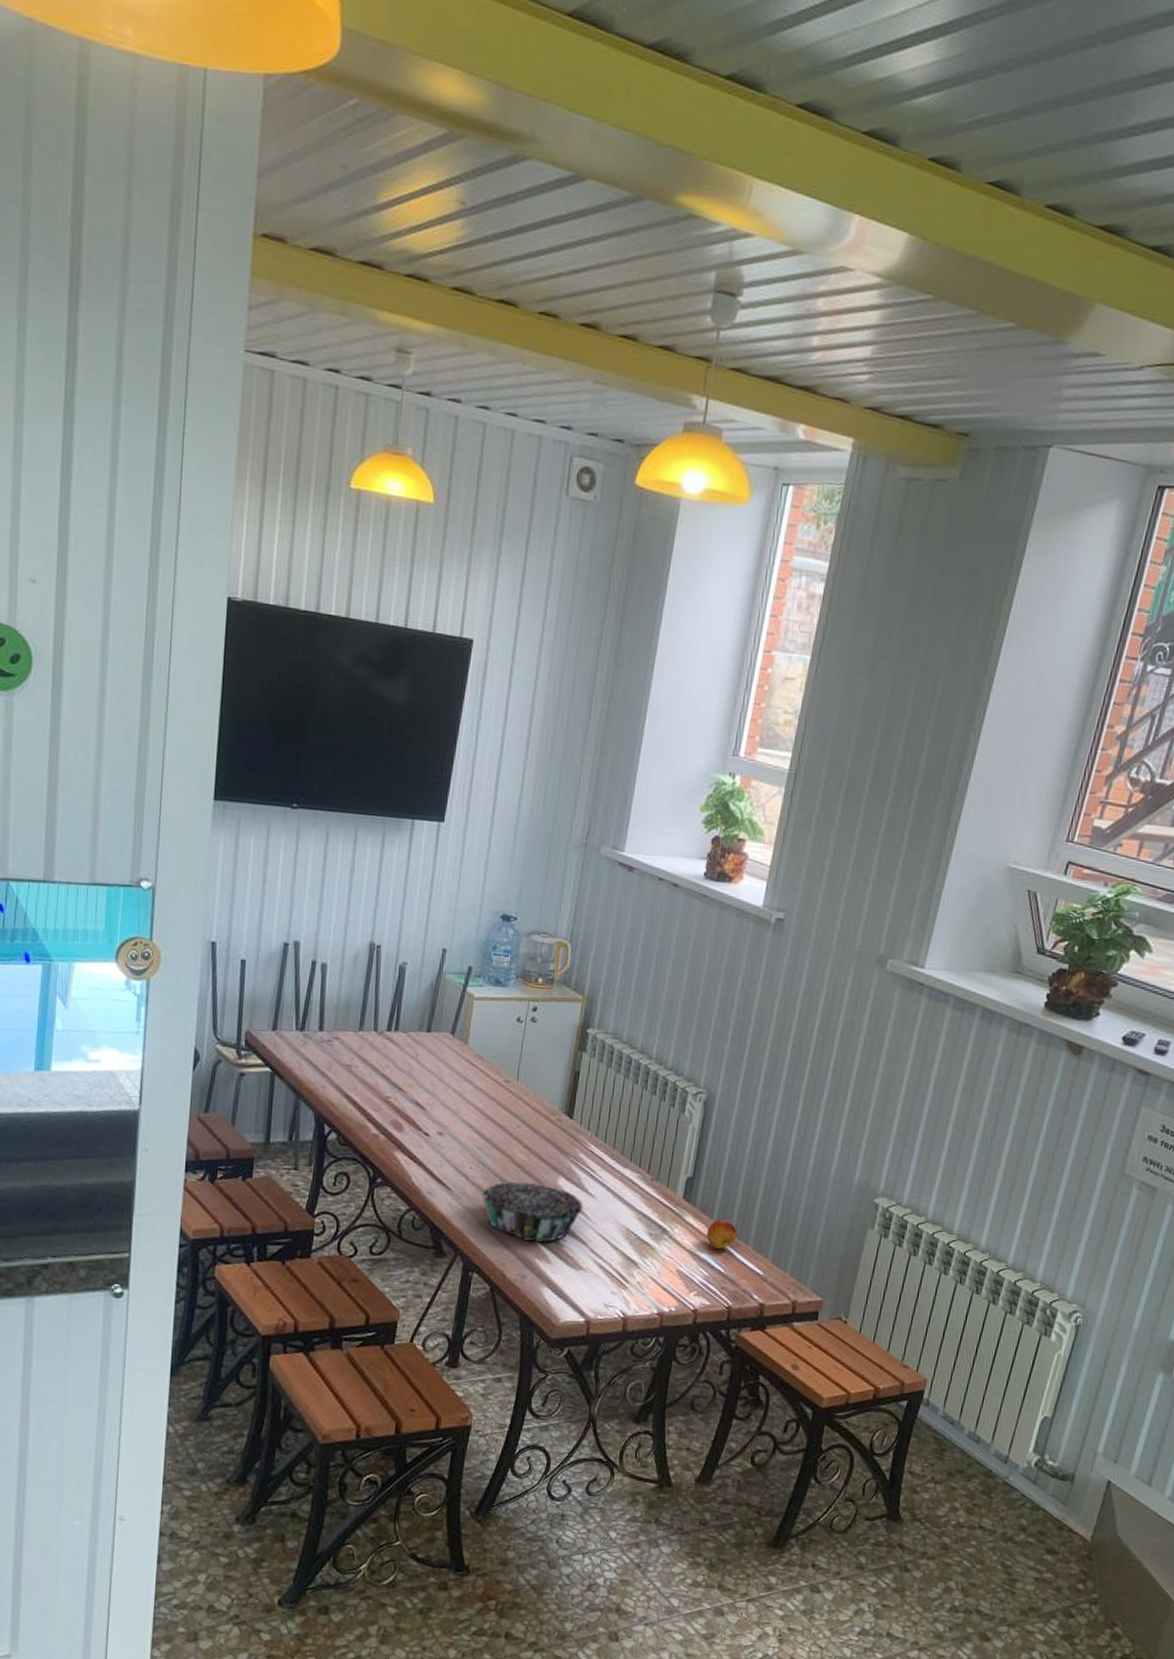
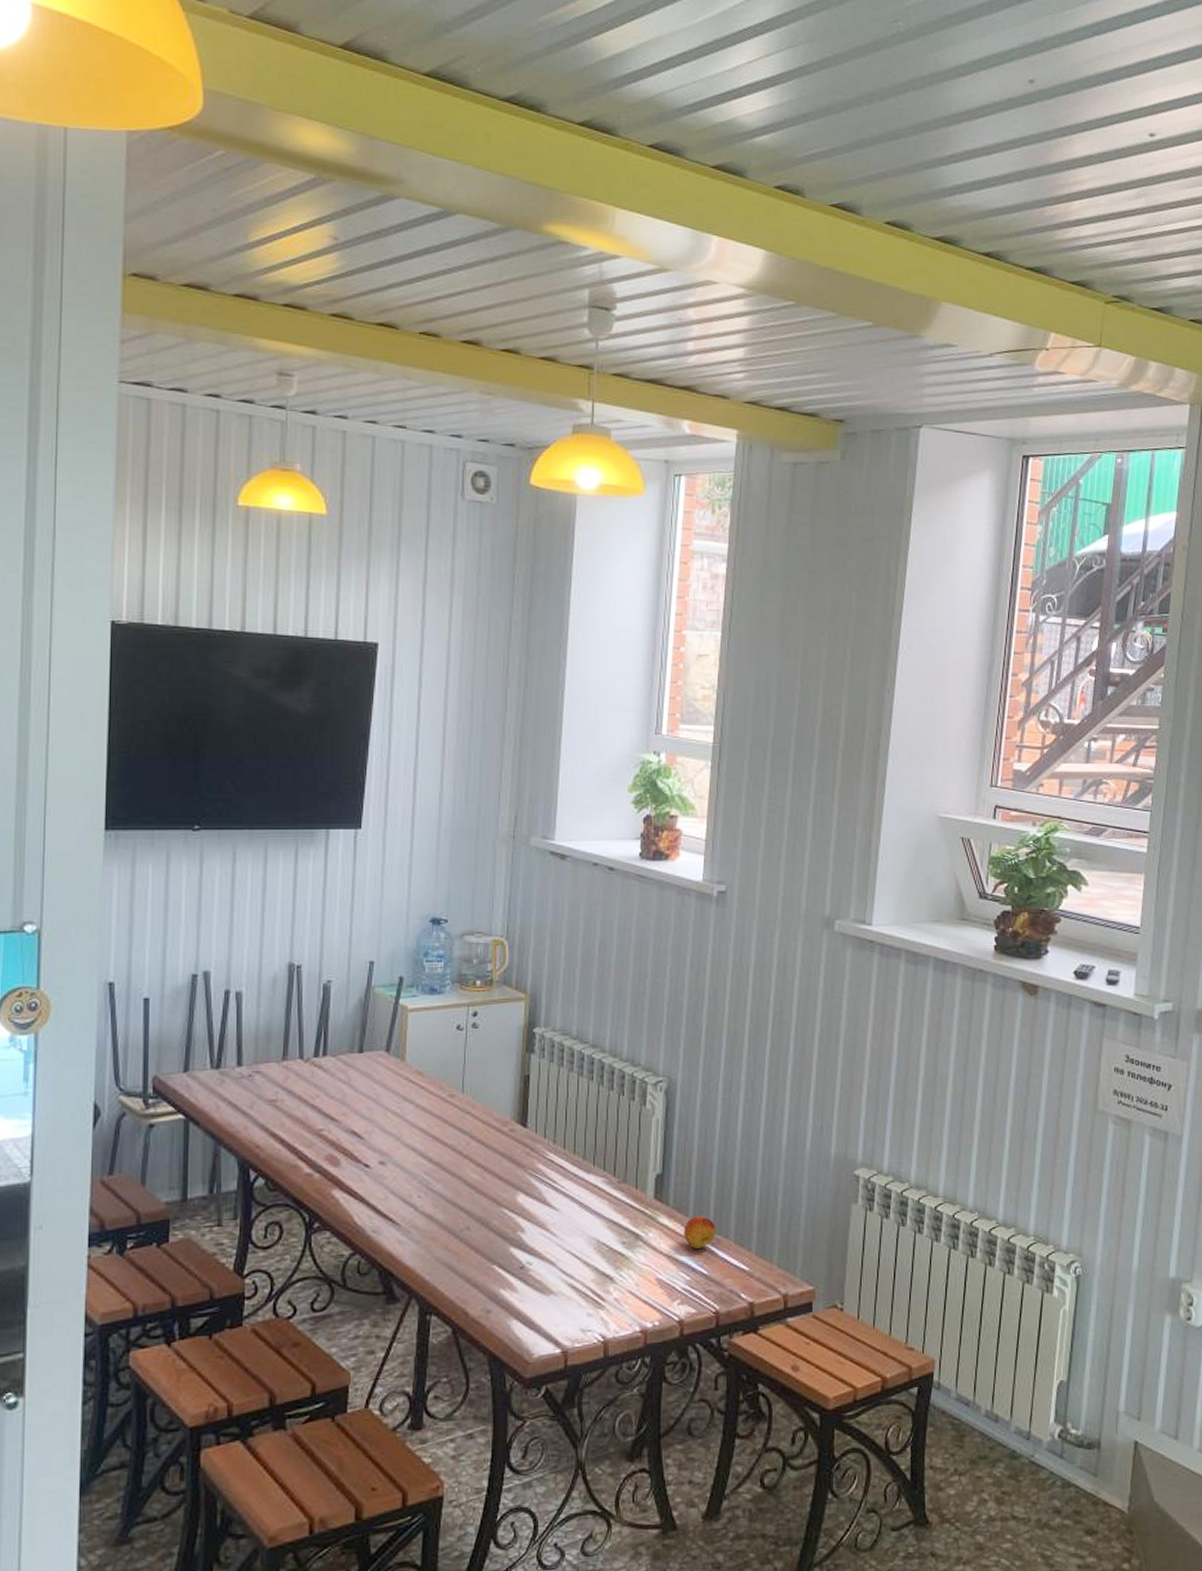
decorative bowl: present [480,1181,584,1242] -> none [432,1204,547,1269]

